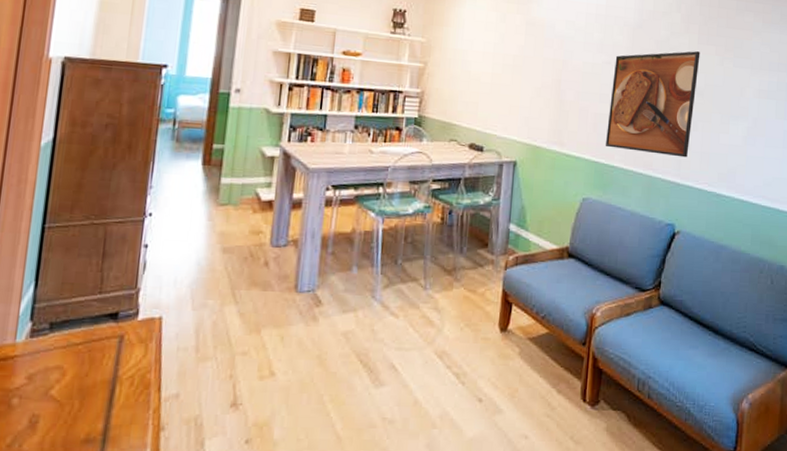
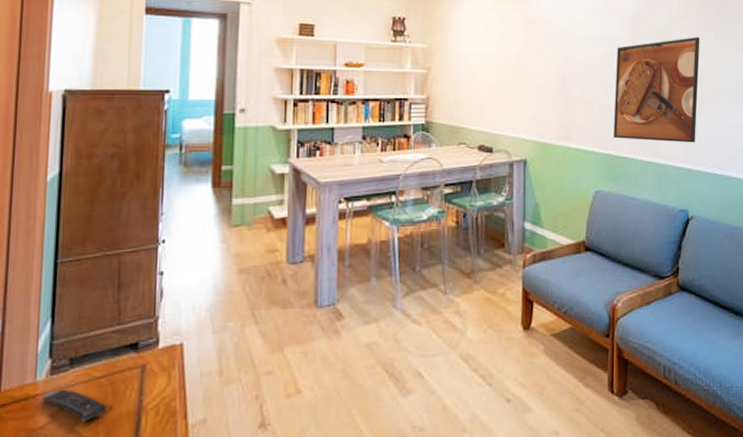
remote control: none [20,352,83,387] -> present [42,389,107,422]

